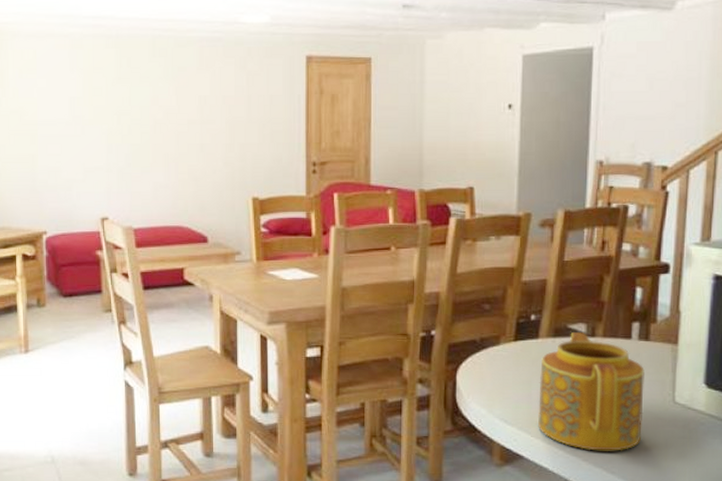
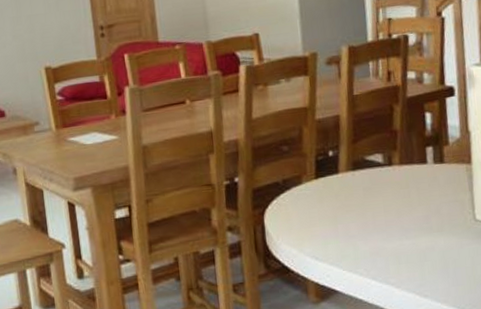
teapot: present [538,332,645,451] -> none [344,162,449,277]

